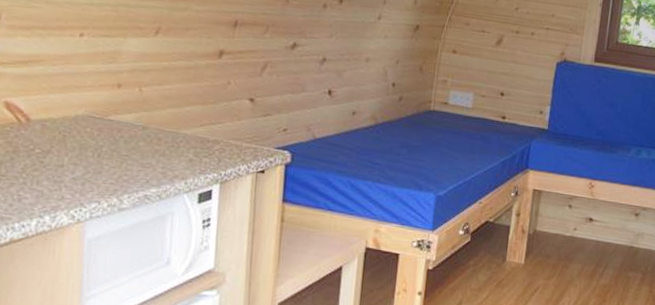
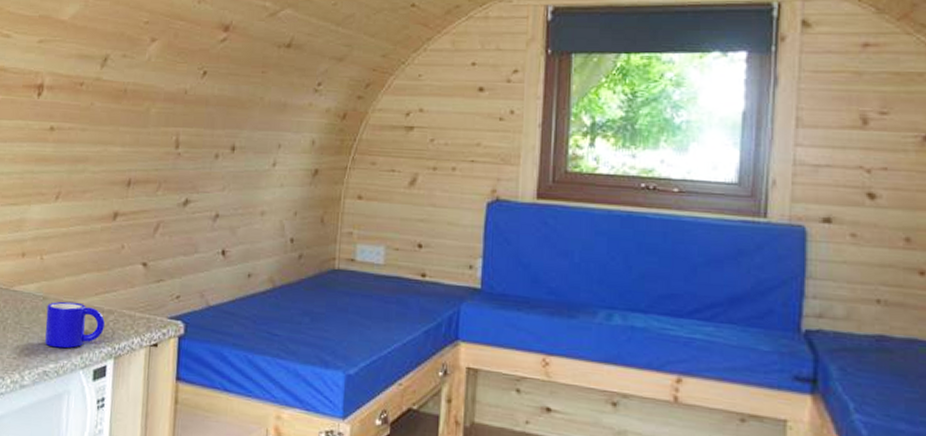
mug: none [145,131,210,175] -> present [45,301,105,349]

